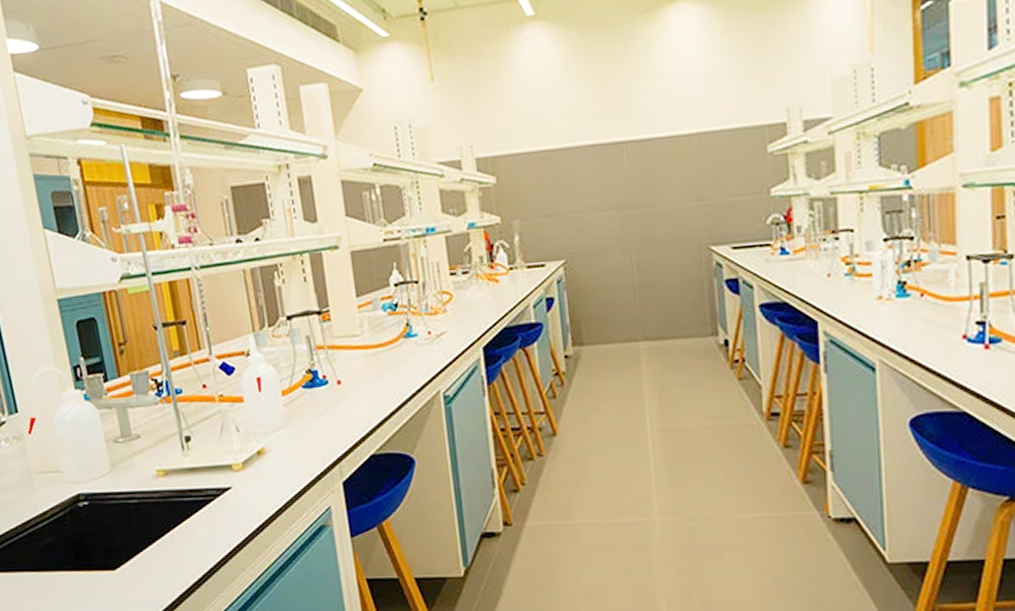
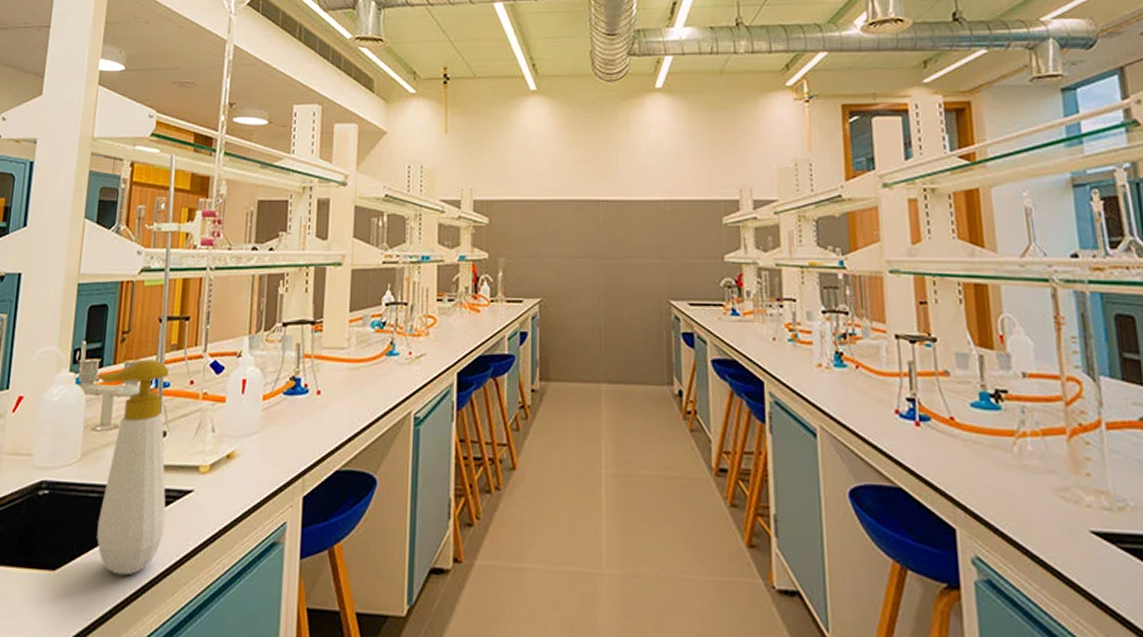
soap bottle: none [106,368,212,568] -> present [97,359,170,576]

